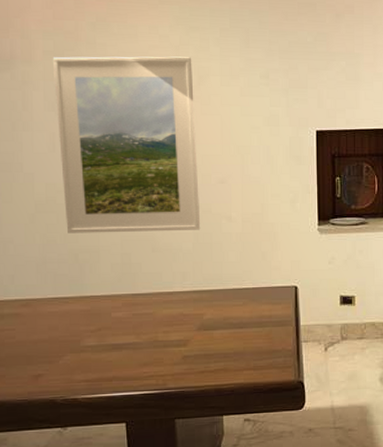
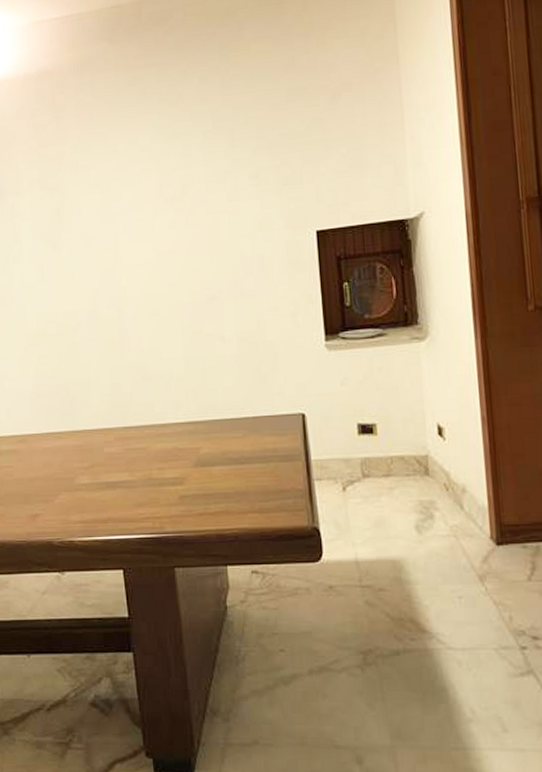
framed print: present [52,56,201,233] -> none [38,167,192,365]

